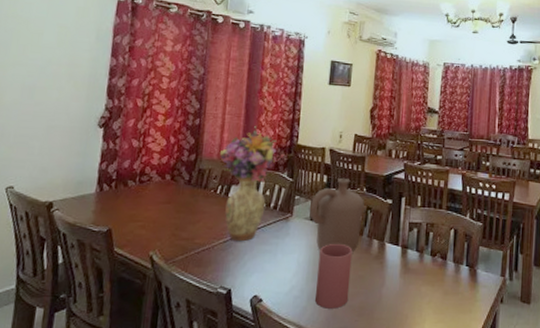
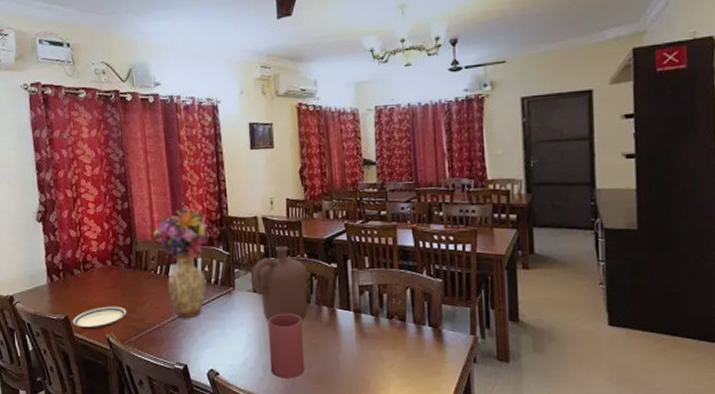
plate: none [114,222,178,246] -> present [72,306,127,330]

